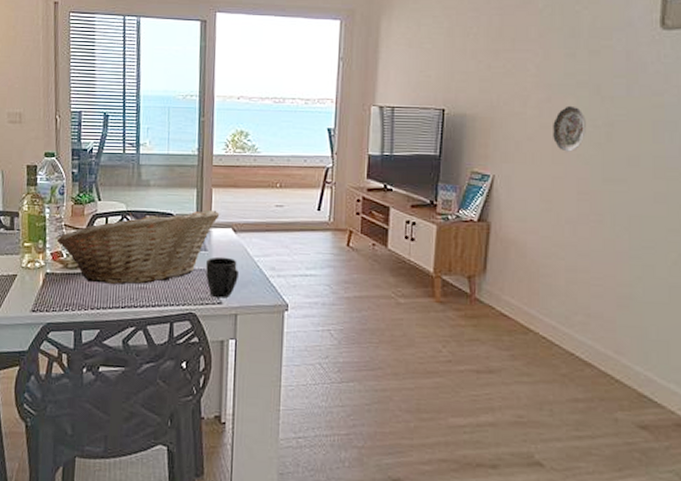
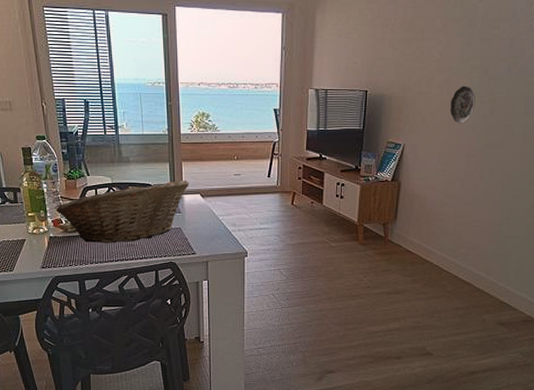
mug: present [206,256,238,298] -> none [181,217,207,250]

